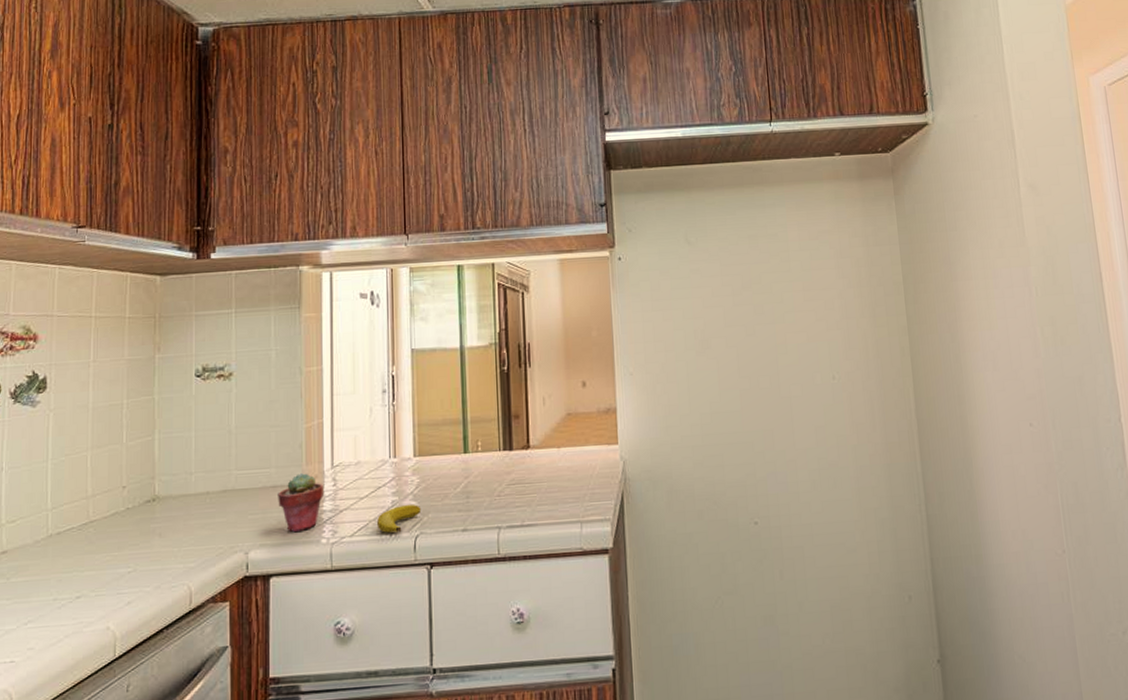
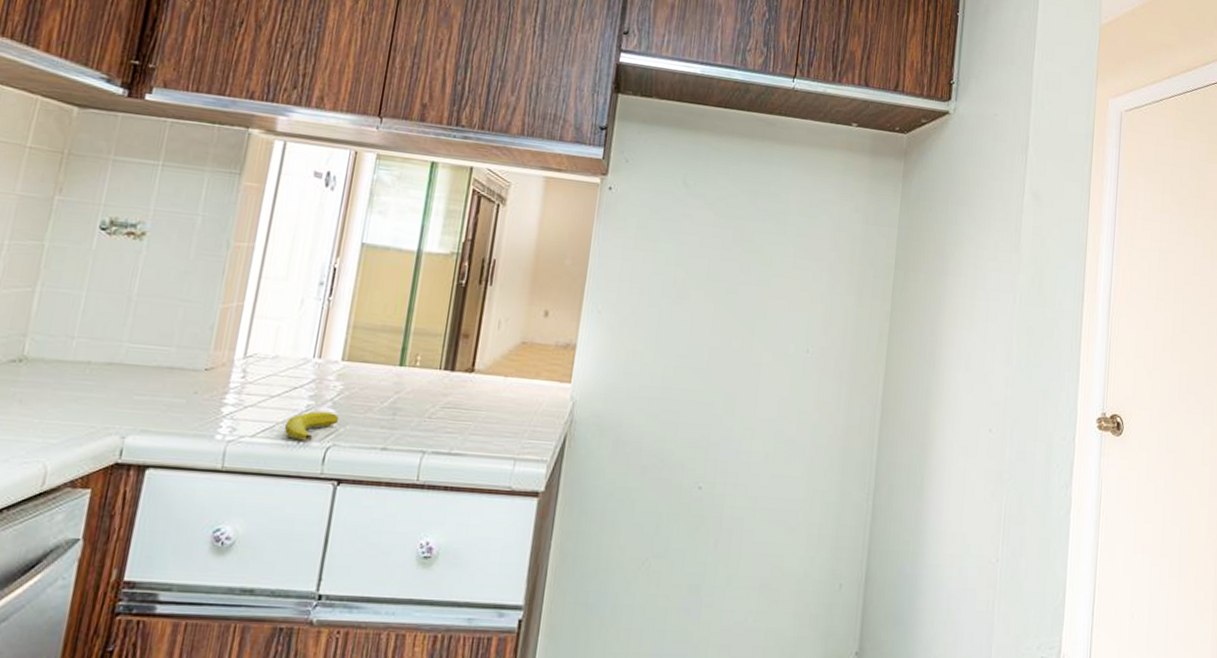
potted succulent: present [278,473,323,533] -> none [172,358,230,423]

